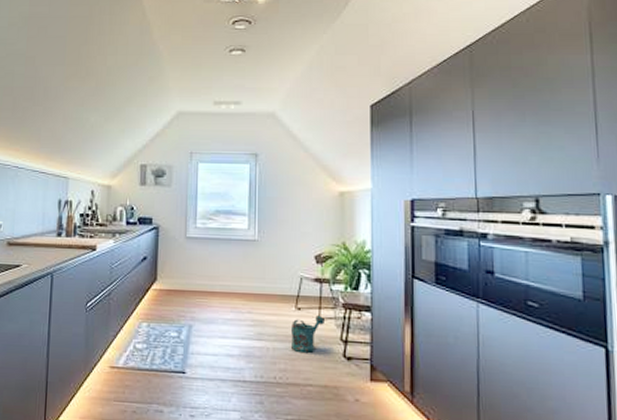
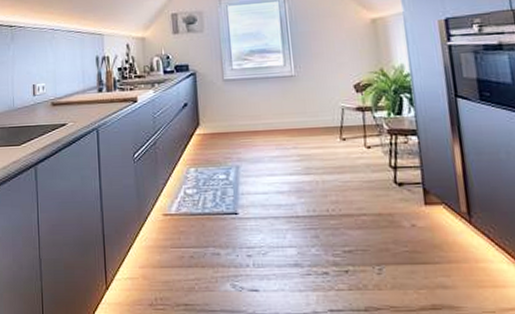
watering can: present [291,315,324,353] -> none [338,144,371,183]

